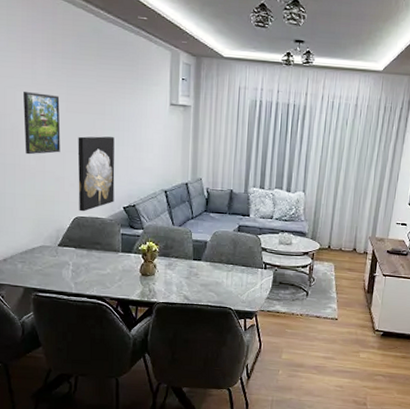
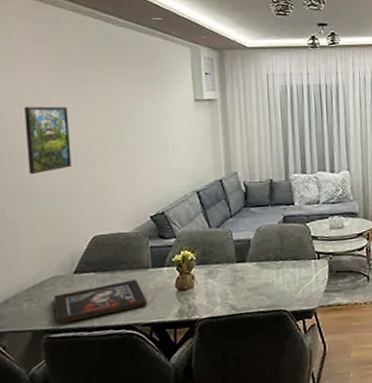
religious icon: none [42,259,116,286] -> present [54,279,147,325]
wall art: present [77,136,115,212] -> none [91,142,139,229]

